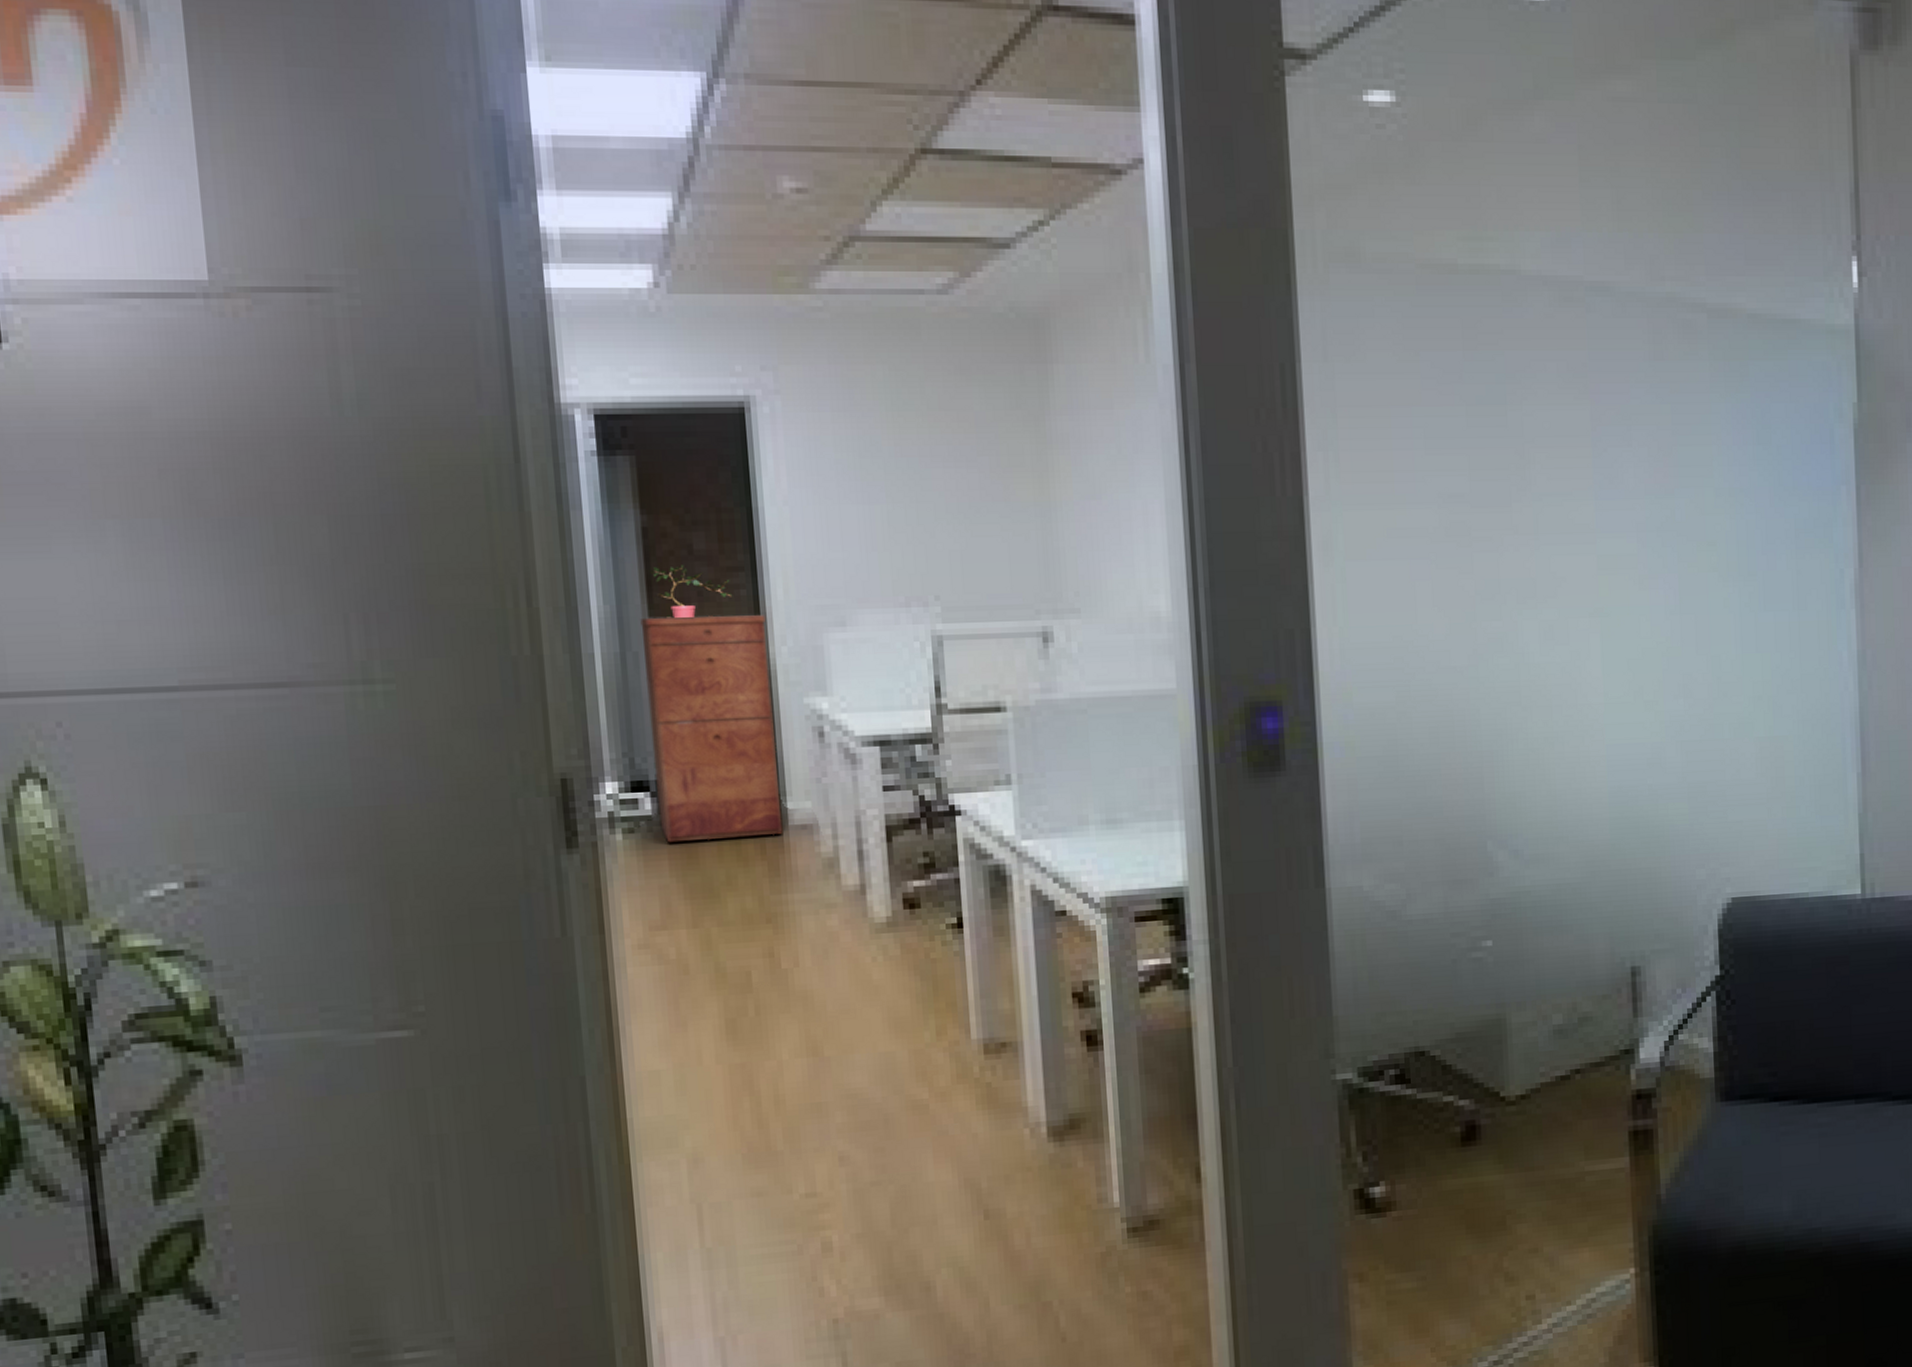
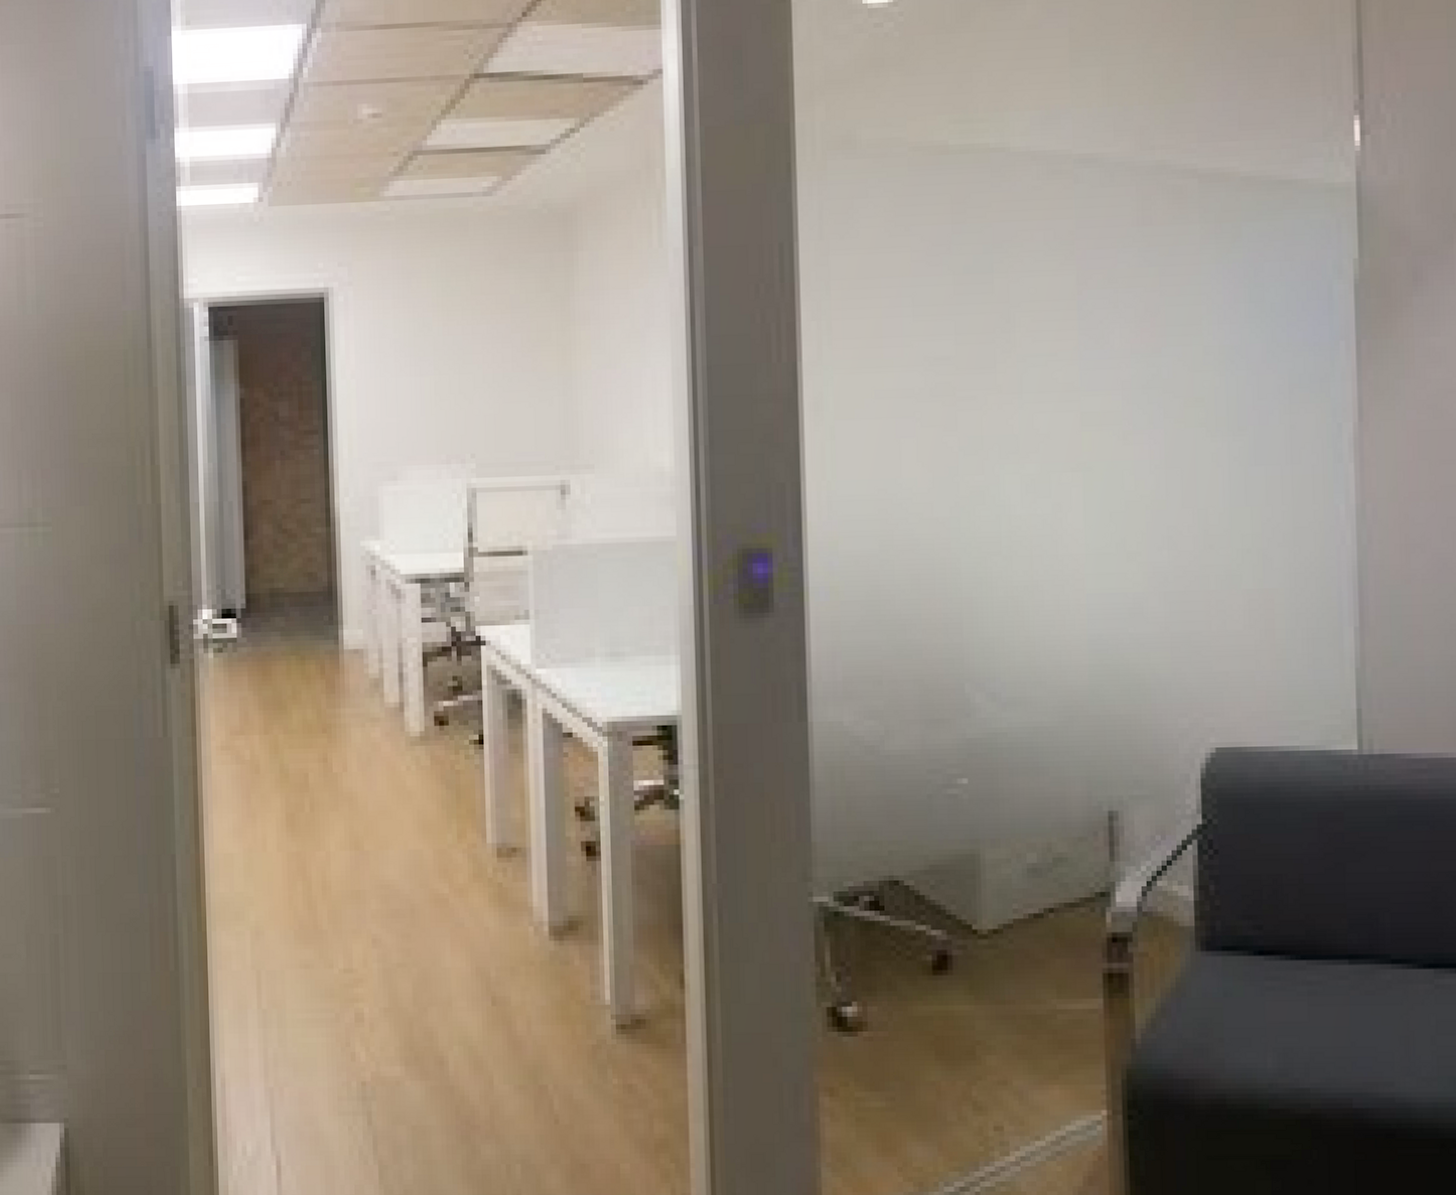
filing cabinet: present [640,615,783,843] -> none [235,471,339,661]
potted plant: present [647,565,733,619] -> none [243,429,308,474]

